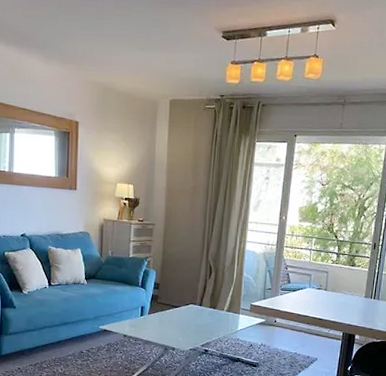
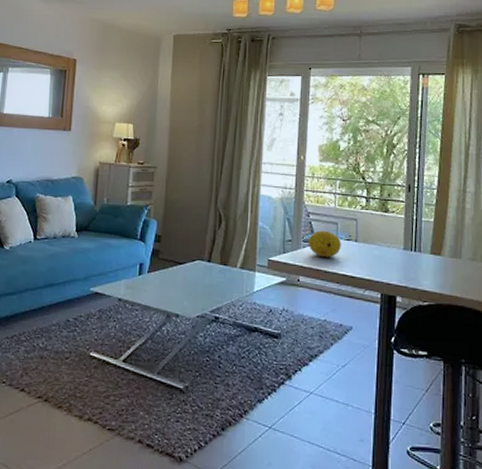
fruit: none [284,281,313,304] -> present [308,230,341,258]

